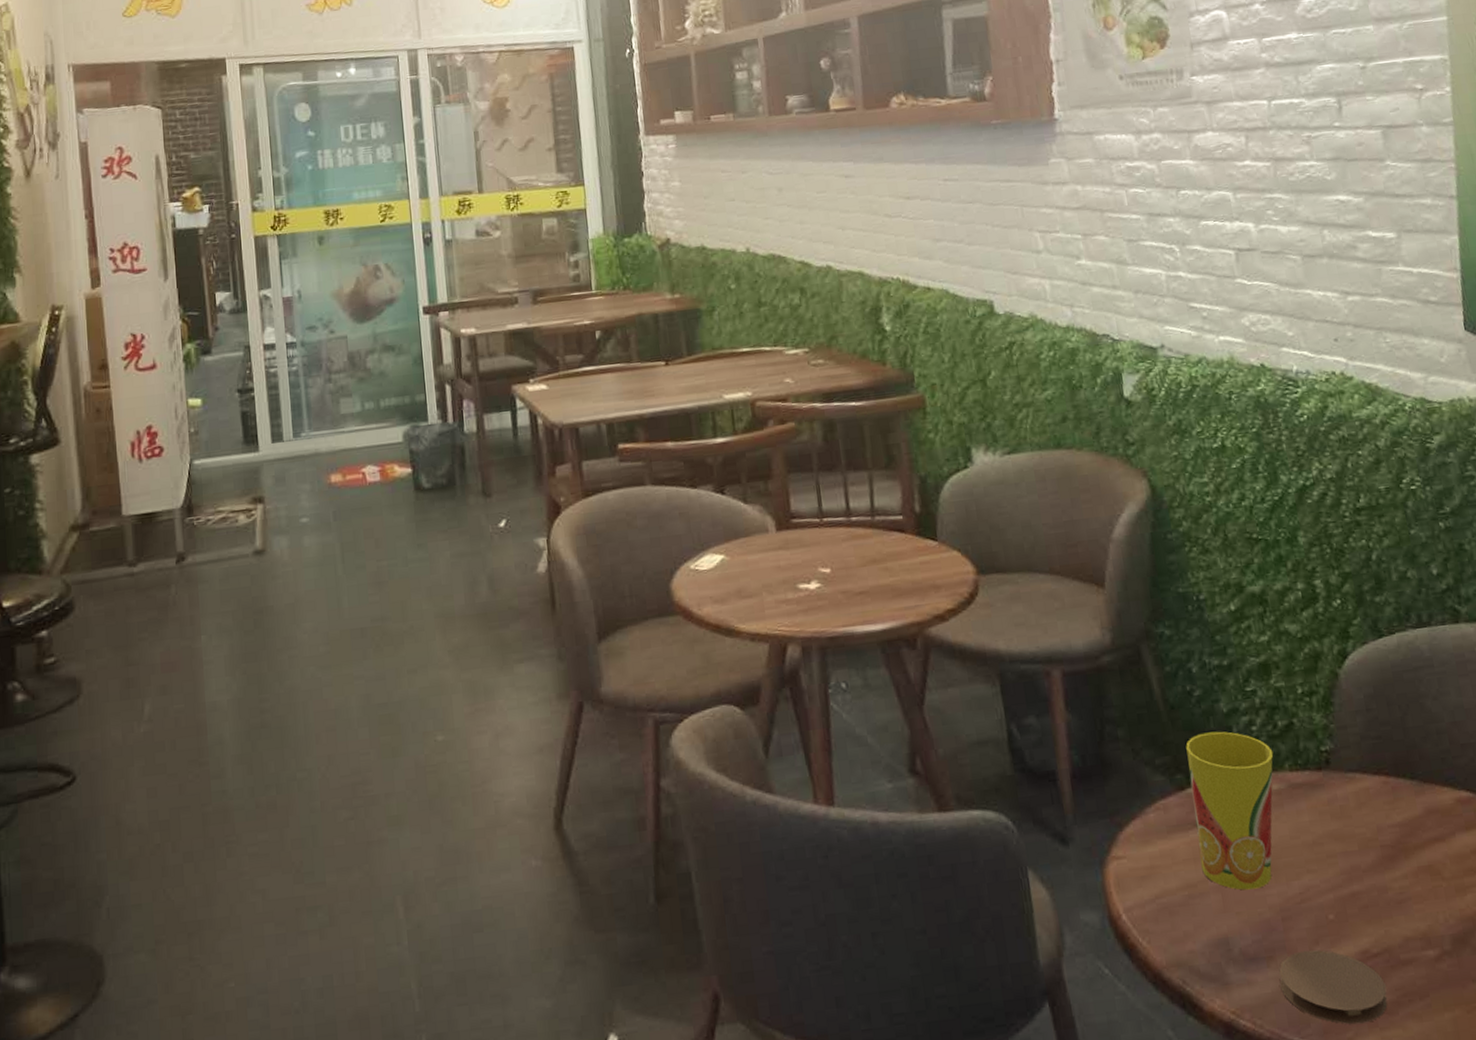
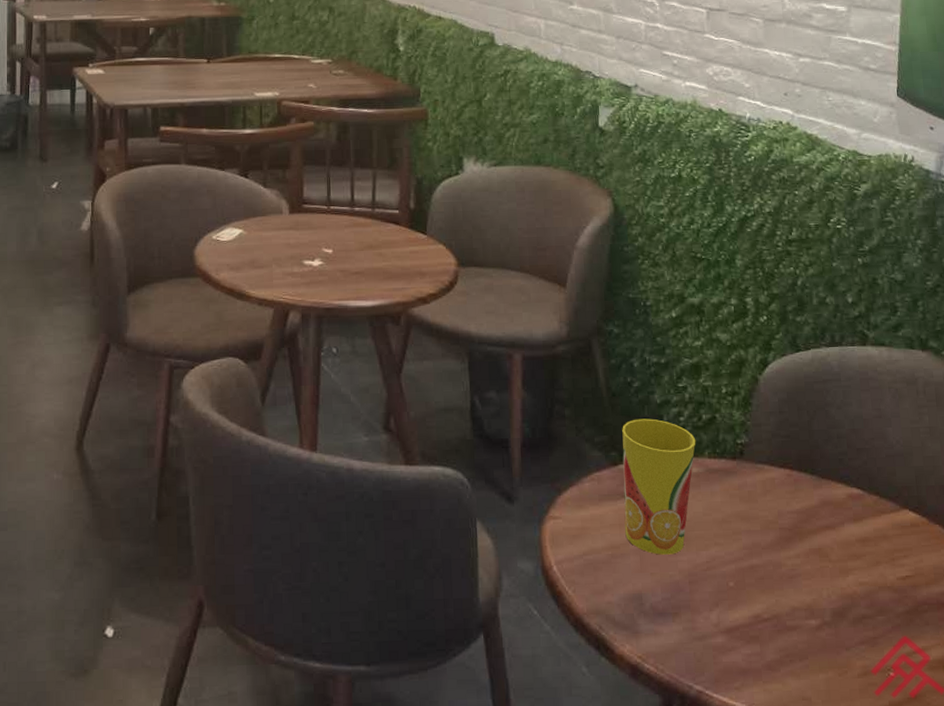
coaster: present [1279,950,1388,1025] -> none [682,610,772,677]

